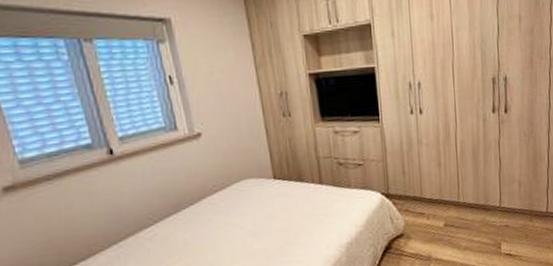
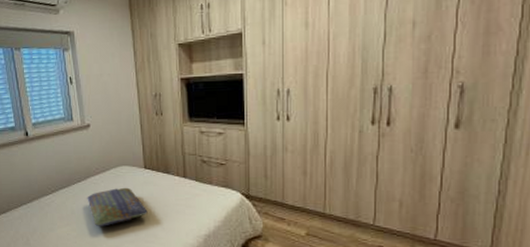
cushion: none [203,203,281,255] -> present [87,187,148,226]

